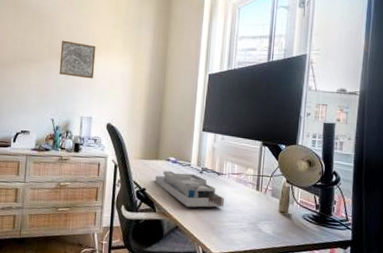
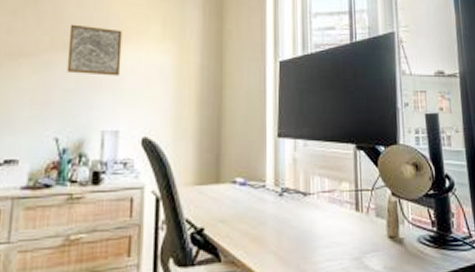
desk organizer: present [155,170,225,208] -> none [216,198,317,248]

